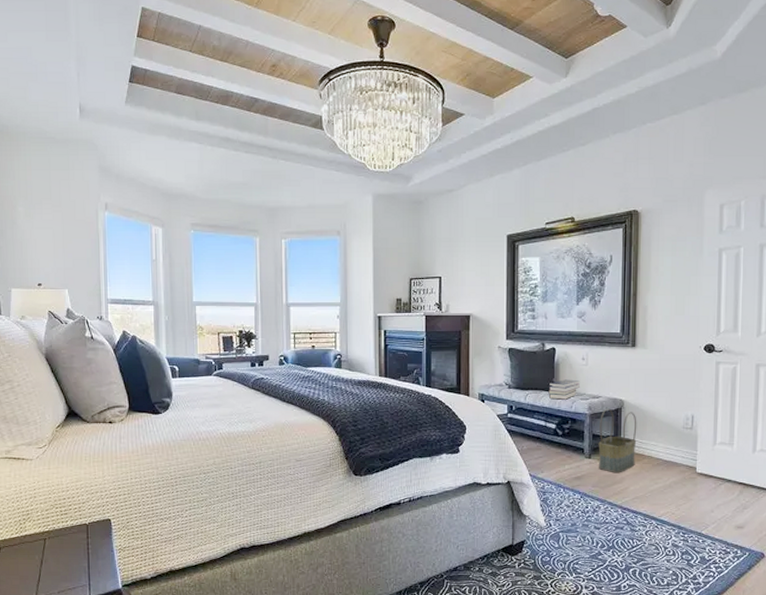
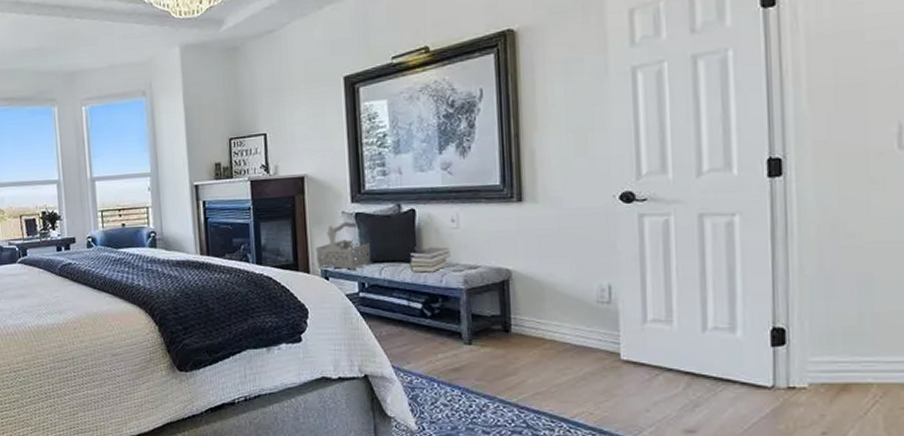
decorative basket: none [475,354,522,396] -> present [315,220,375,271]
basket: present [598,408,637,473] -> none [480,281,533,363]

